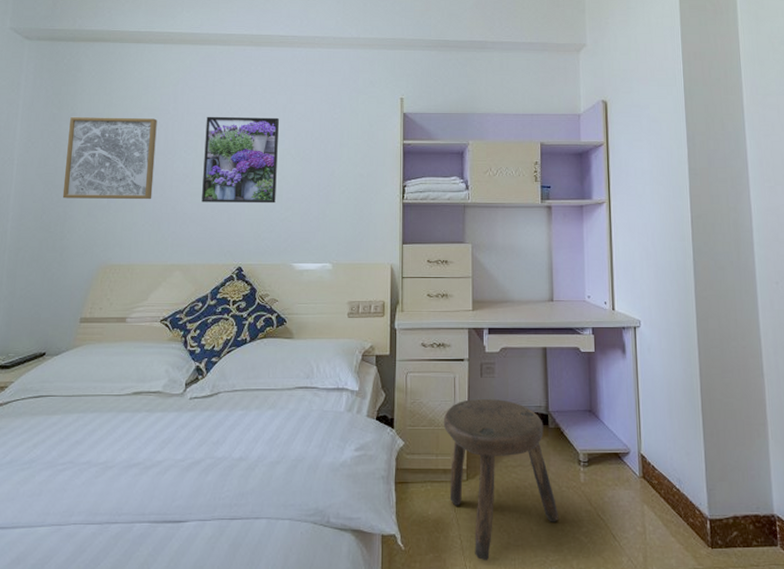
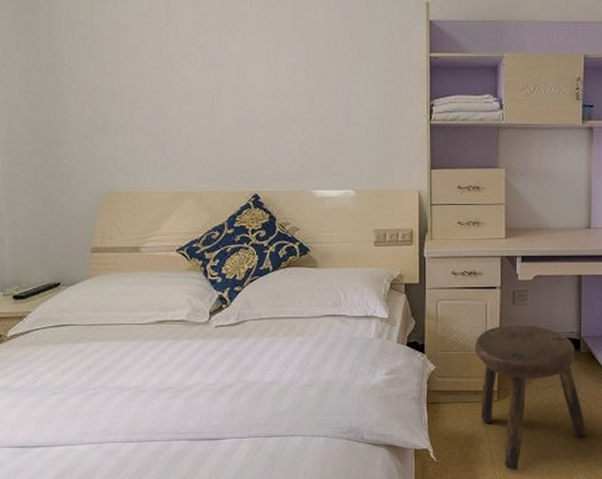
wall art: present [62,117,157,200] -> none [48,26,153,121]
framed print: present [202,116,279,204] -> none [204,24,290,125]

